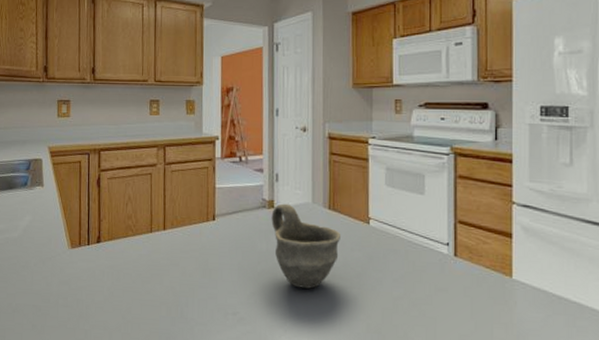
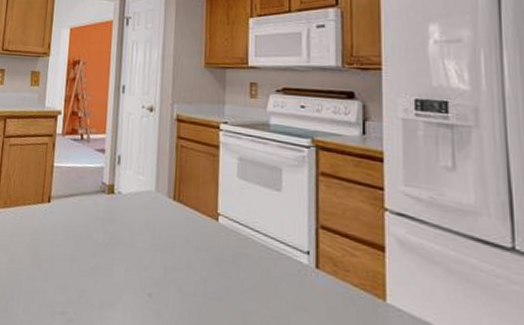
cup: present [271,203,340,289] -> none [110,189,185,292]

